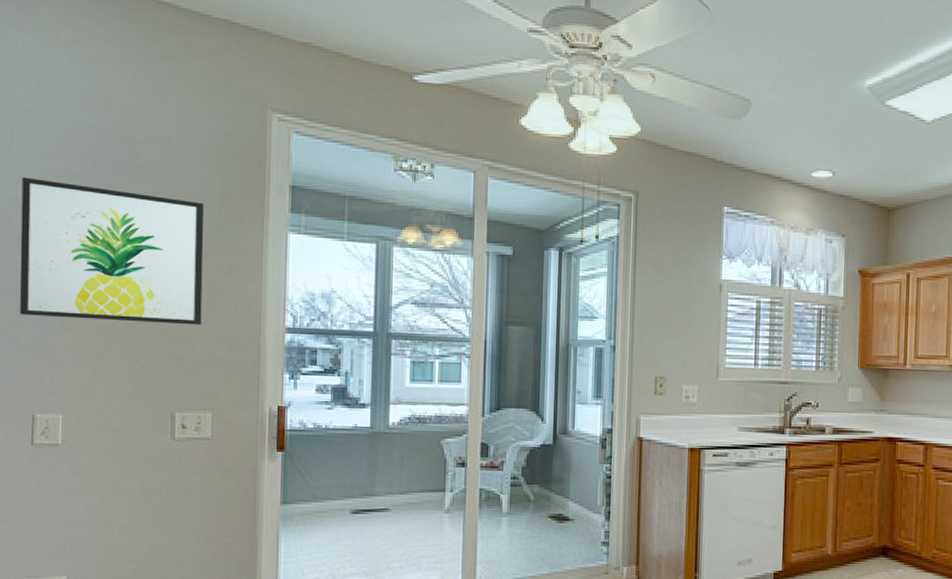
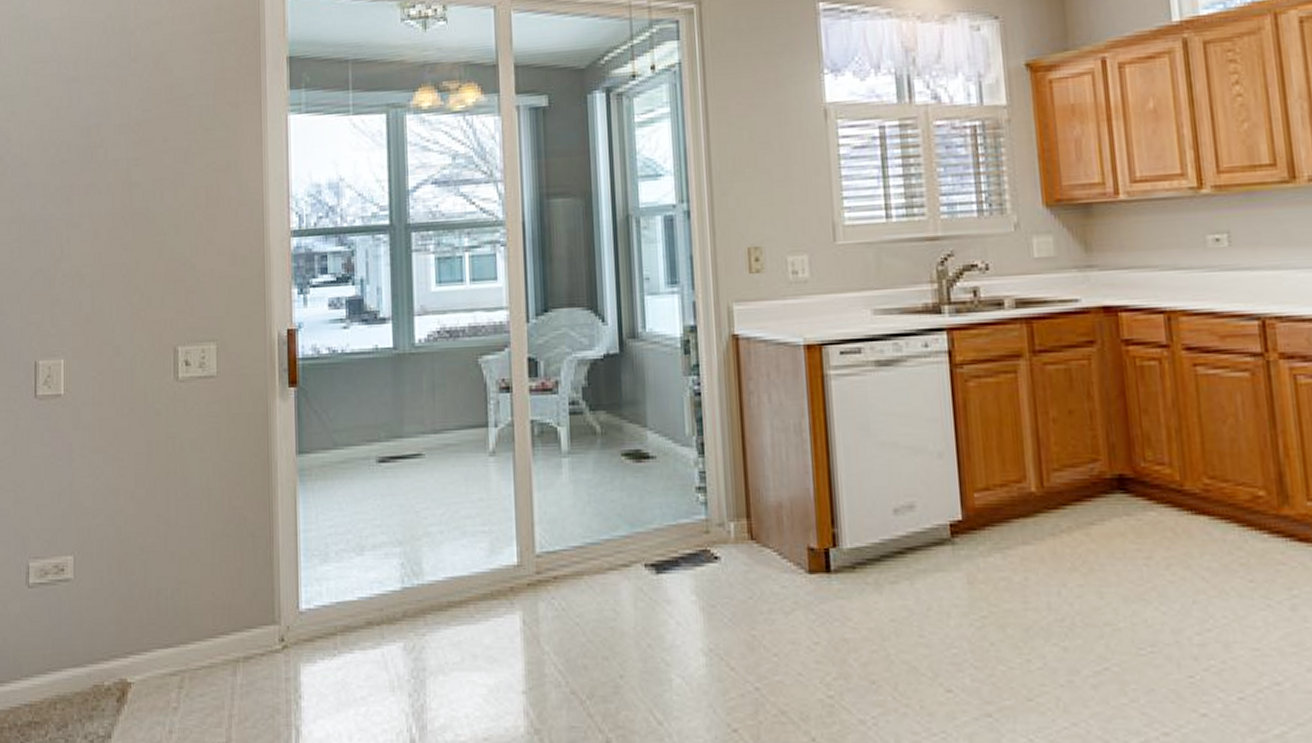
wall art: present [19,177,205,325] -> none [19,88,201,246]

